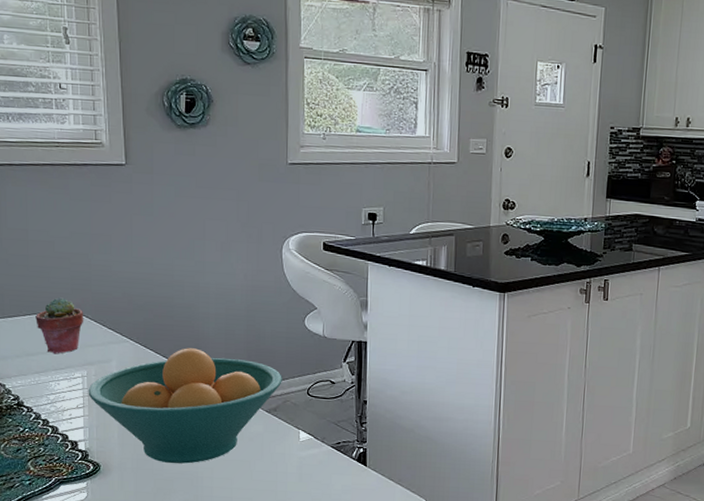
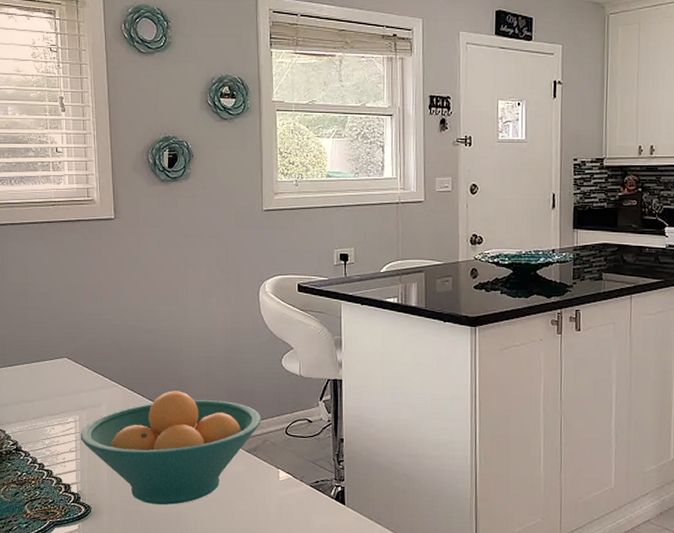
potted succulent: present [35,297,84,355] -> none [33,346,77,400]

